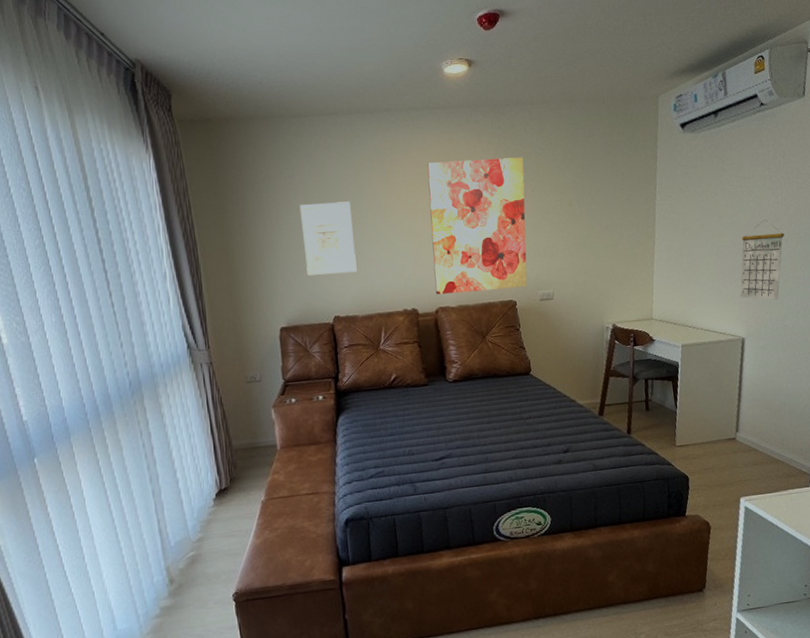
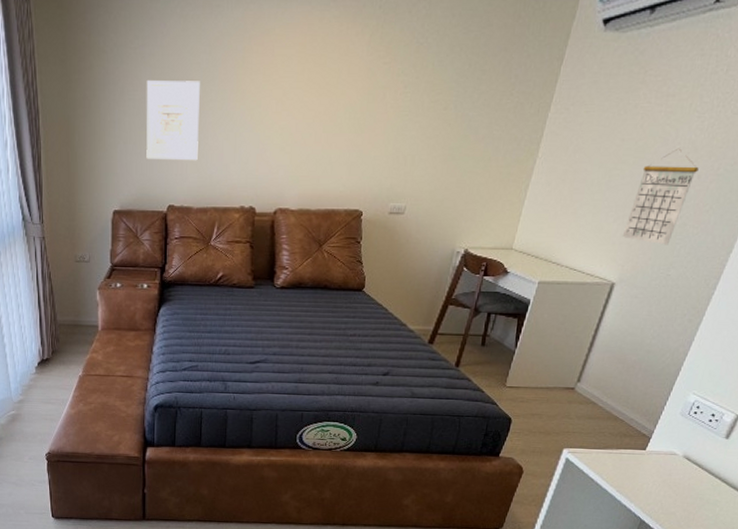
wall art: present [427,157,528,295] -> none [276,44,402,196]

